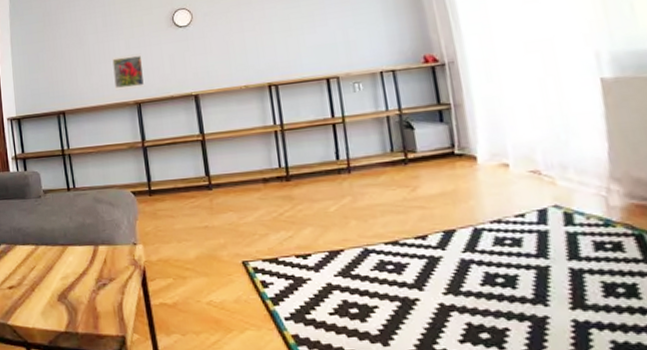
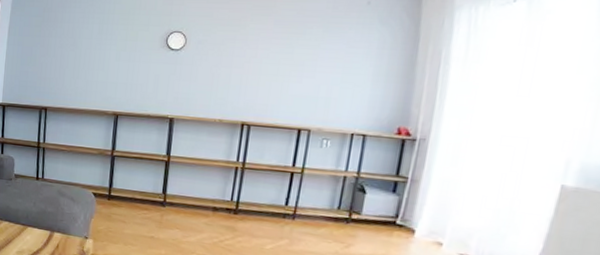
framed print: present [112,53,145,91] -> none [98,66,129,101]

